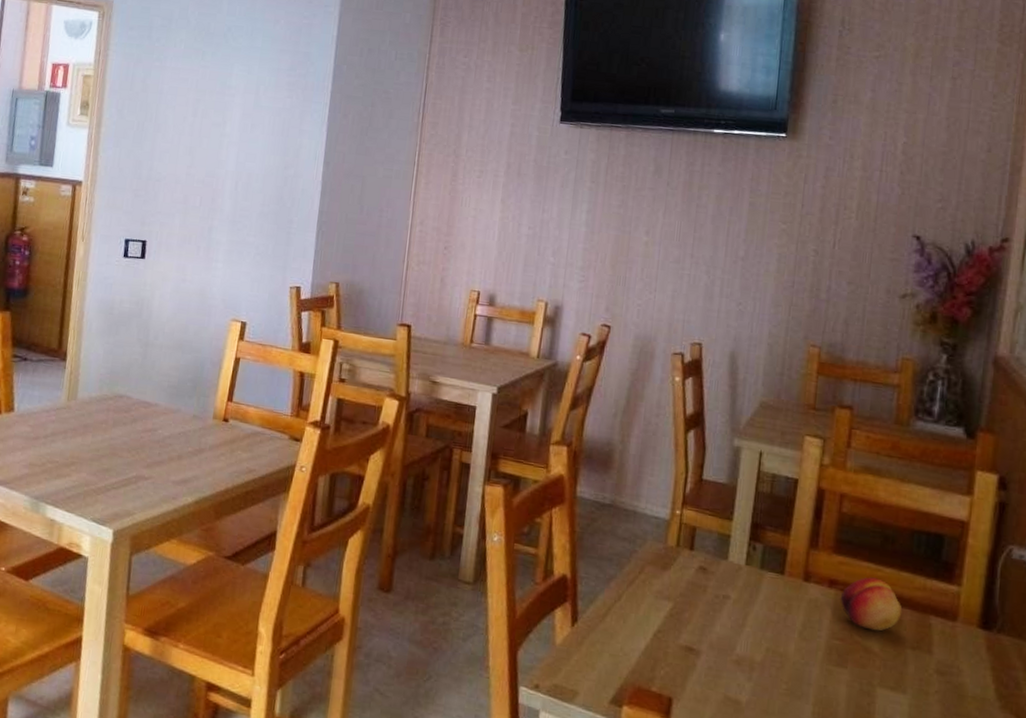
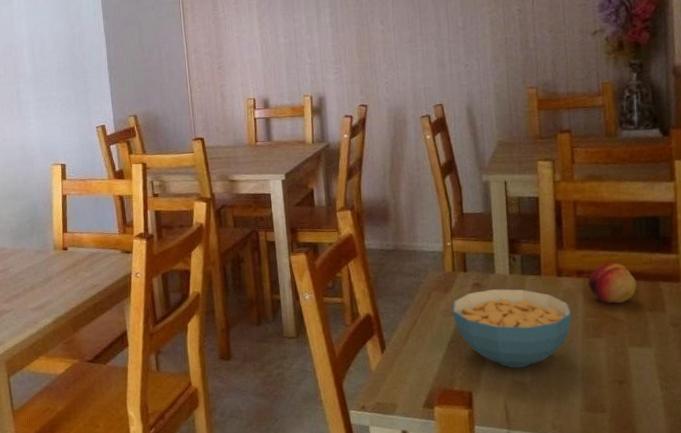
cereal bowl: none [667,576,814,683] -> present [452,288,572,368]

